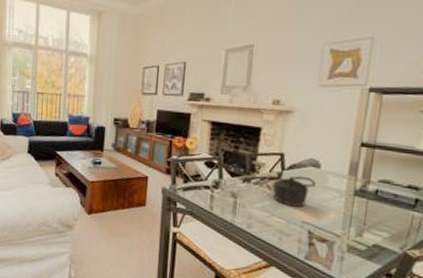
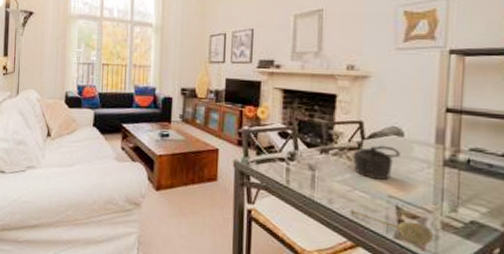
soupspoon: none [266,233,339,266] -> present [350,209,433,246]

